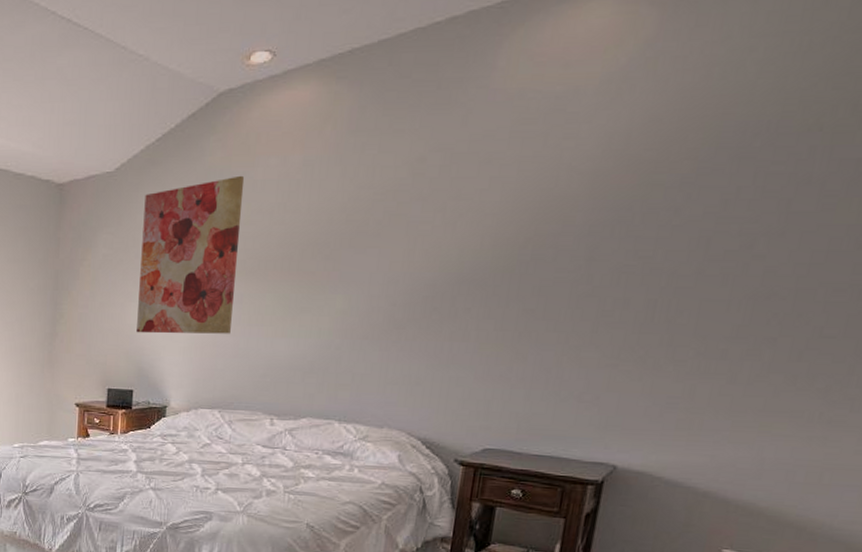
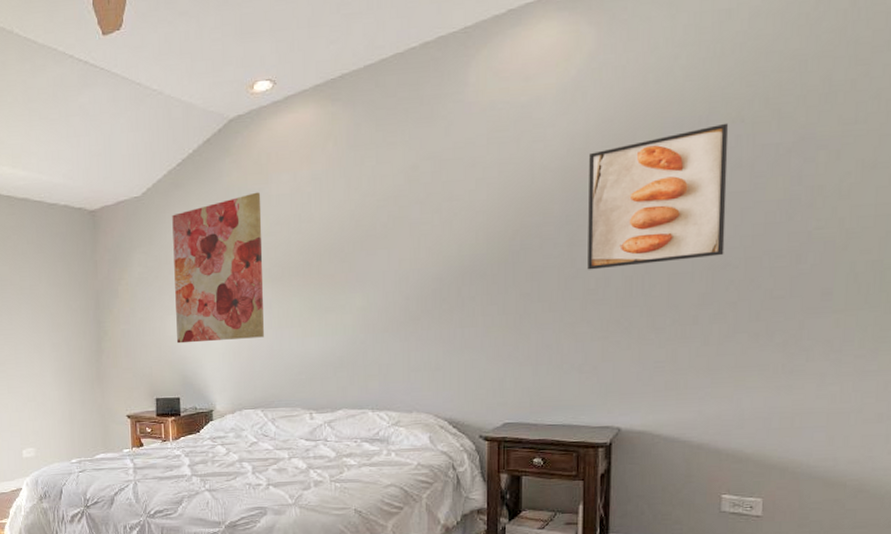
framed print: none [605,130,803,289] -> present [587,123,729,270]

